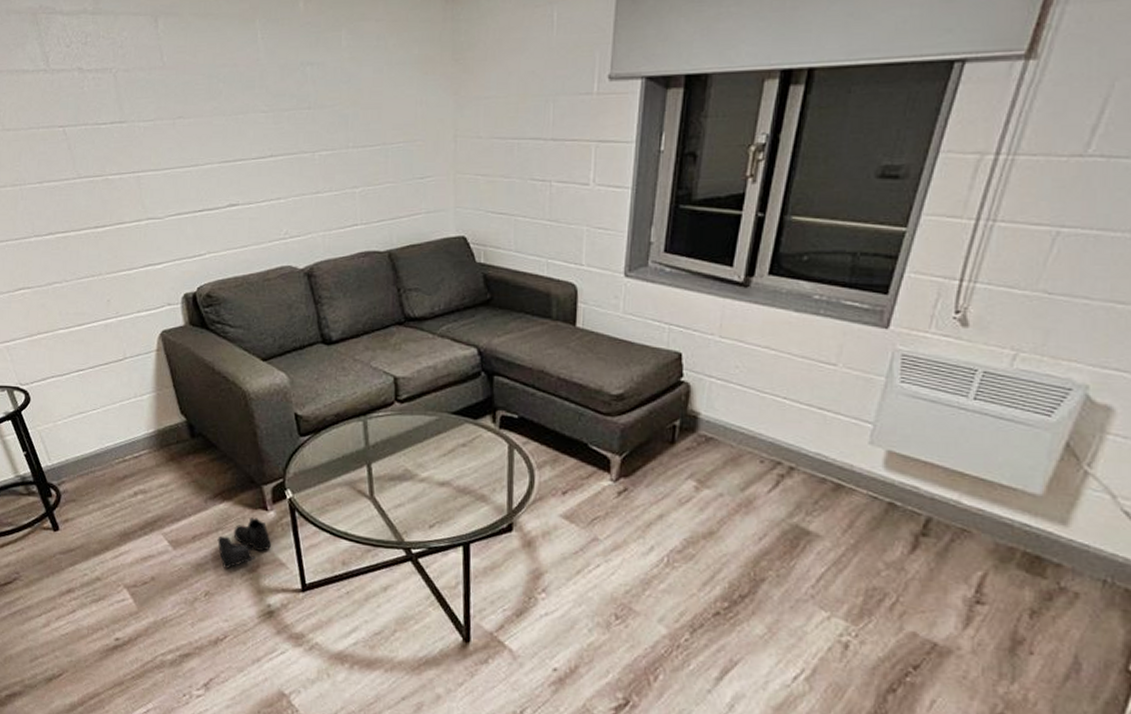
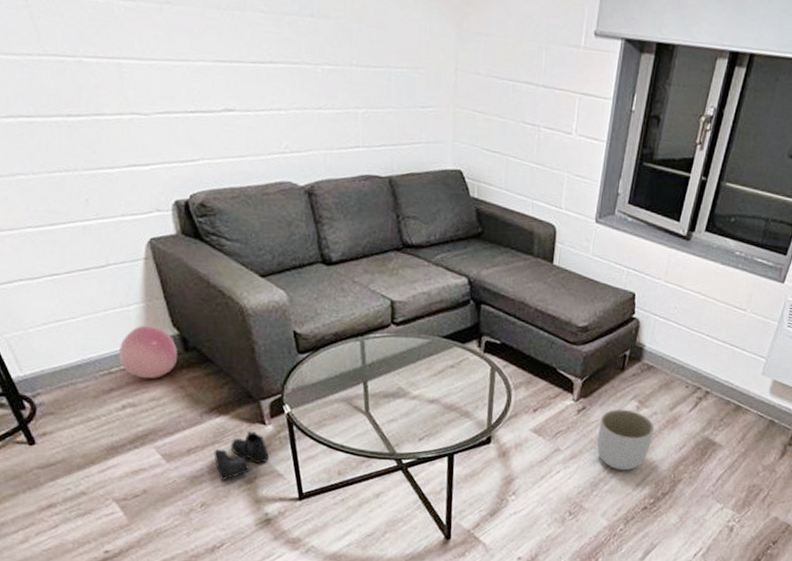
ball: none [132,413,185,466] -> present [118,325,178,379]
planter: none [646,490,722,566] -> present [597,409,655,471]

